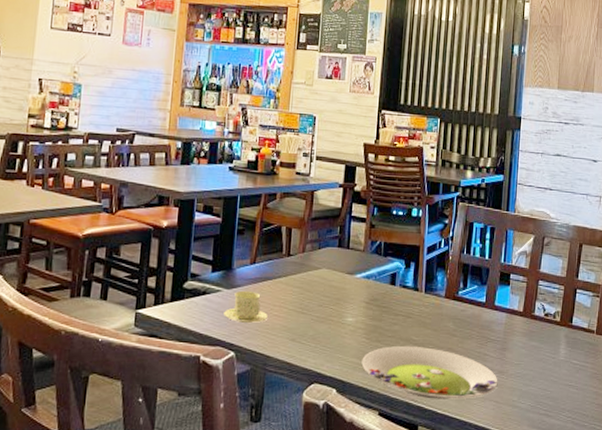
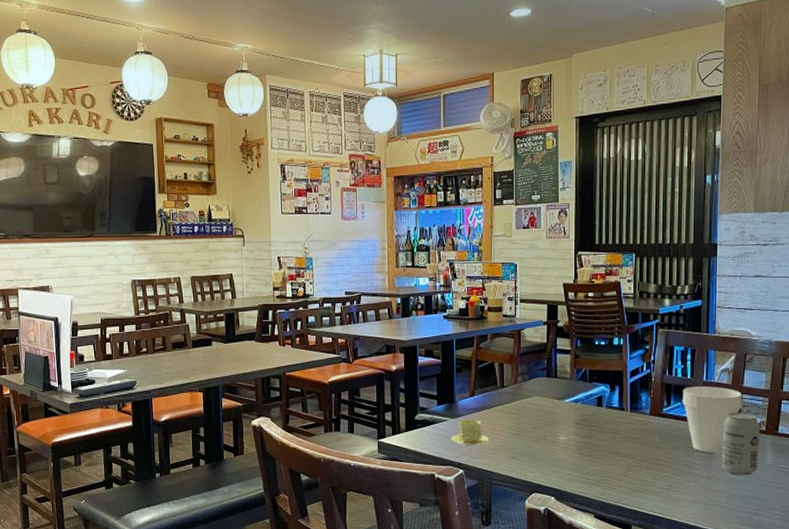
salad plate: present [361,346,498,399] -> none [576,459,706,503]
cup: none [478,268,539,345] -> present [682,386,743,454]
beverage can: none [515,299,556,371] -> present [721,412,761,476]

